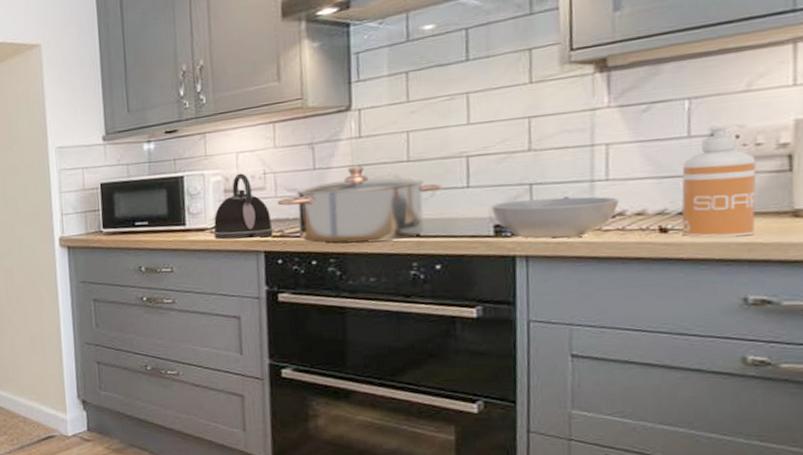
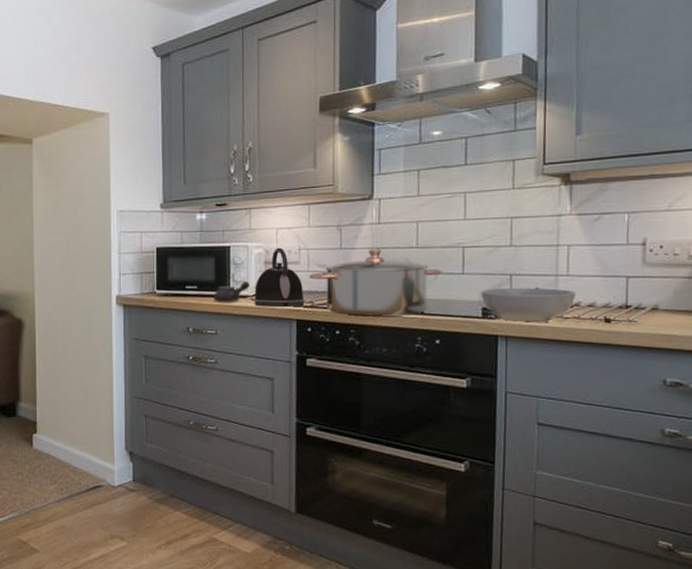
teapot: none [167,212,208,239] -> present [213,280,250,303]
soap dispenser: present [681,123,757,239] -> none [620,237,674,330]

